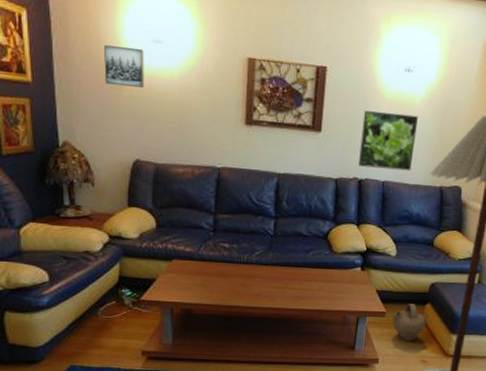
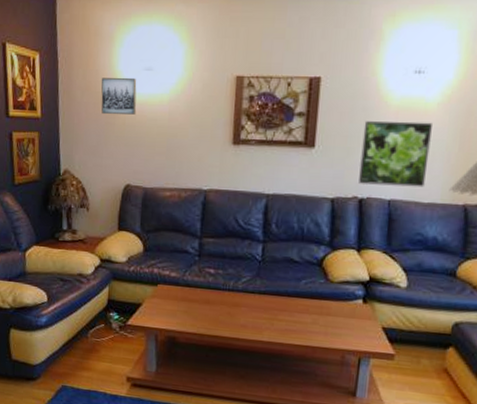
jug: present [392,303,429,341] -> none [403,346,452,393]

